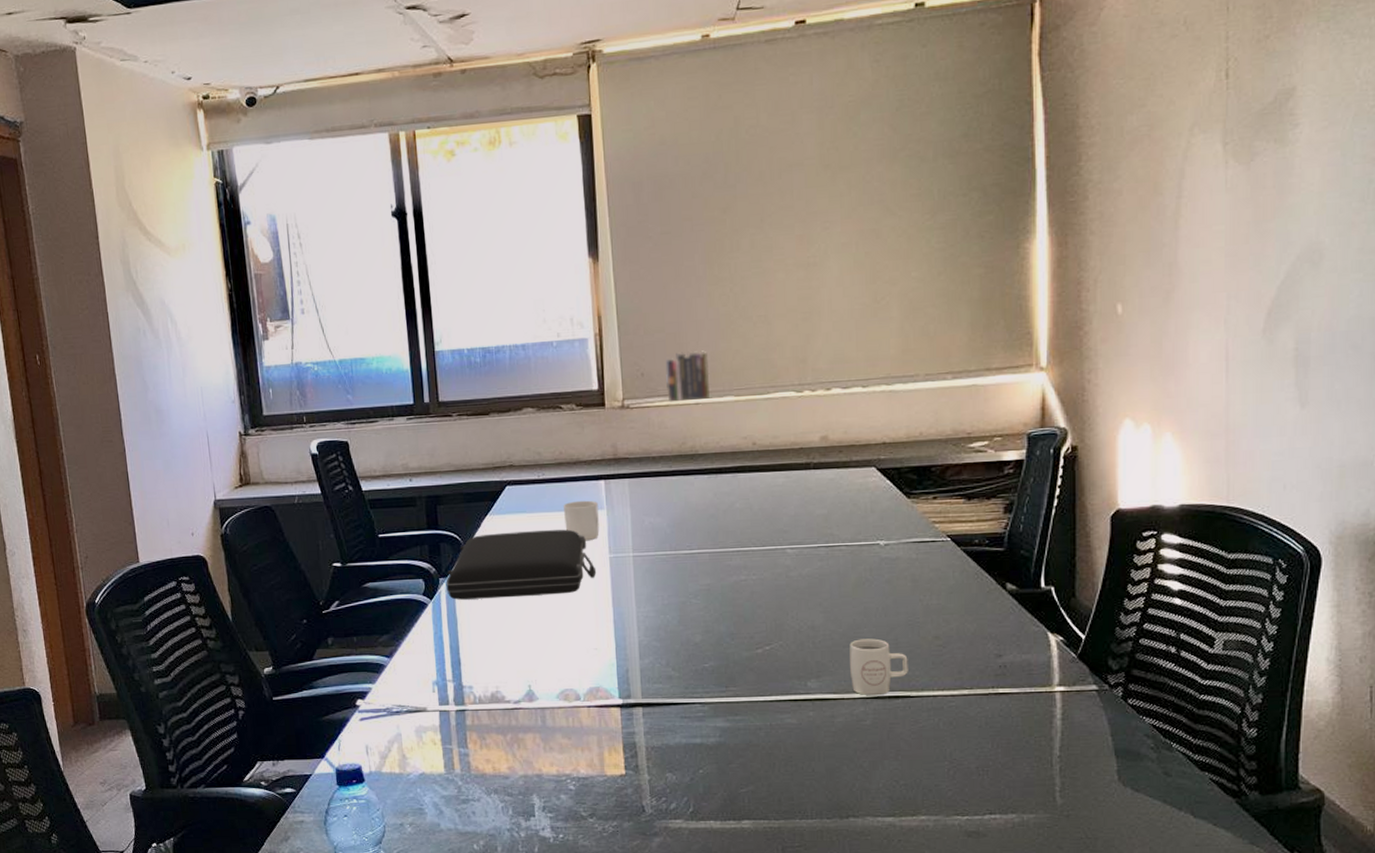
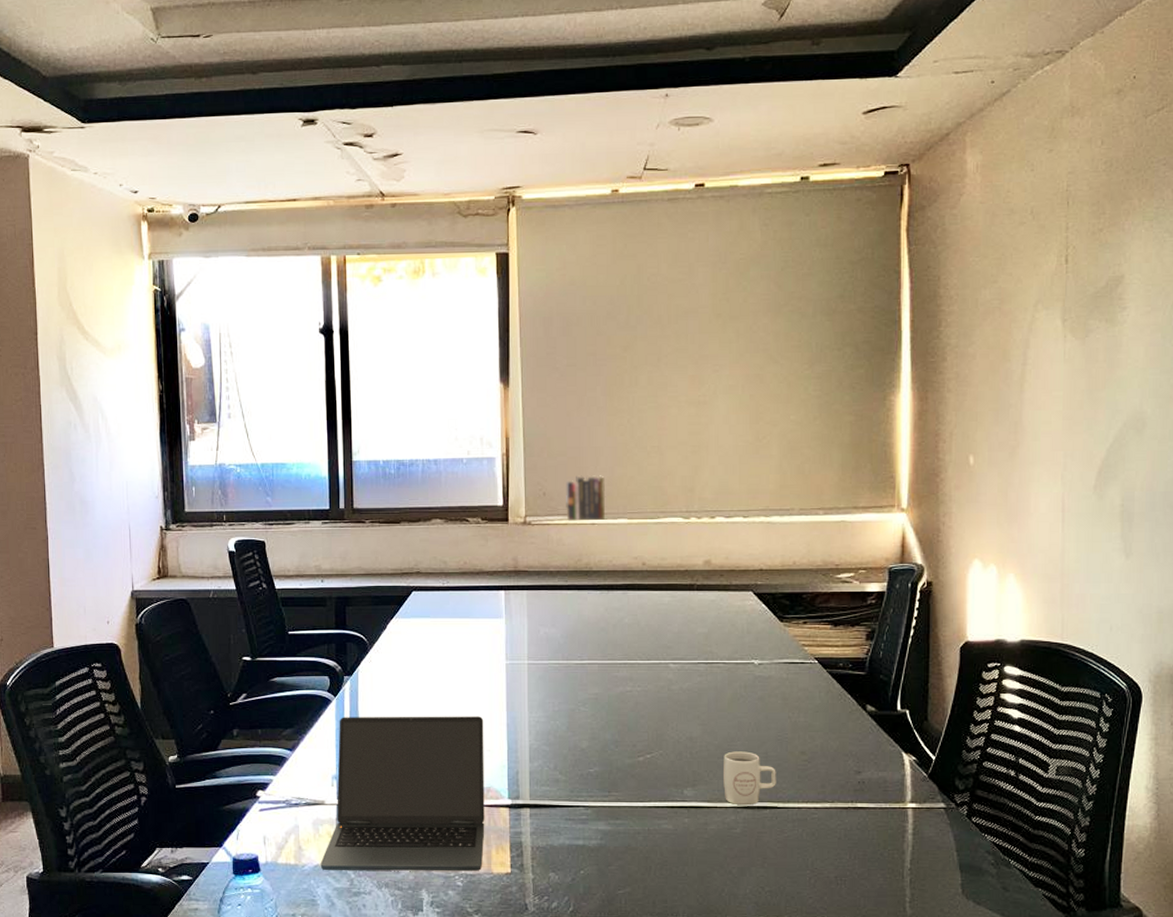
laptop: none [425,613,596,779] -> present [320,716,485,871]
briefcase: present [446,529,596,600] -> none [350,635,492,698]
mug: present [562,500,600,540] -> none [464,609,498,646]

